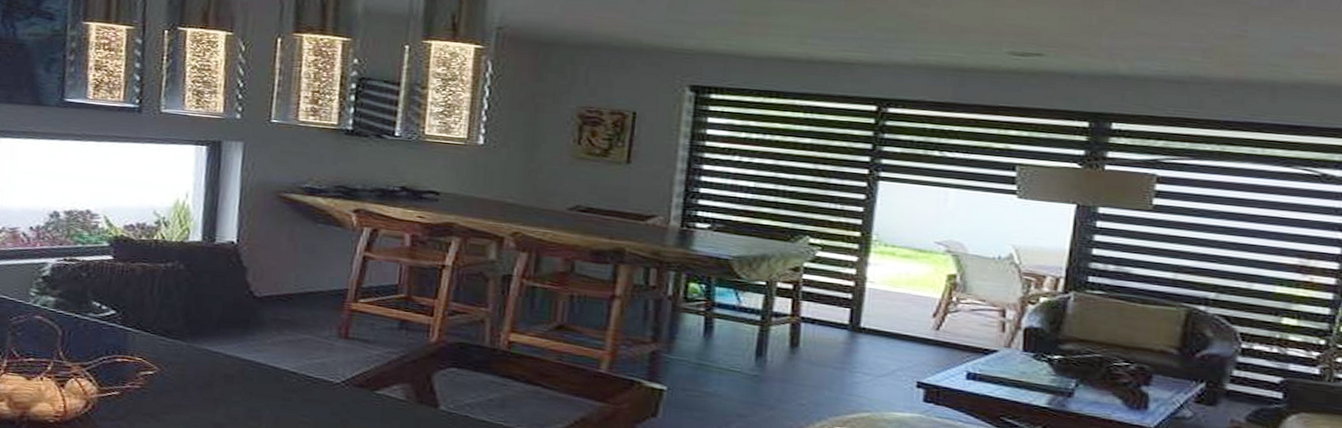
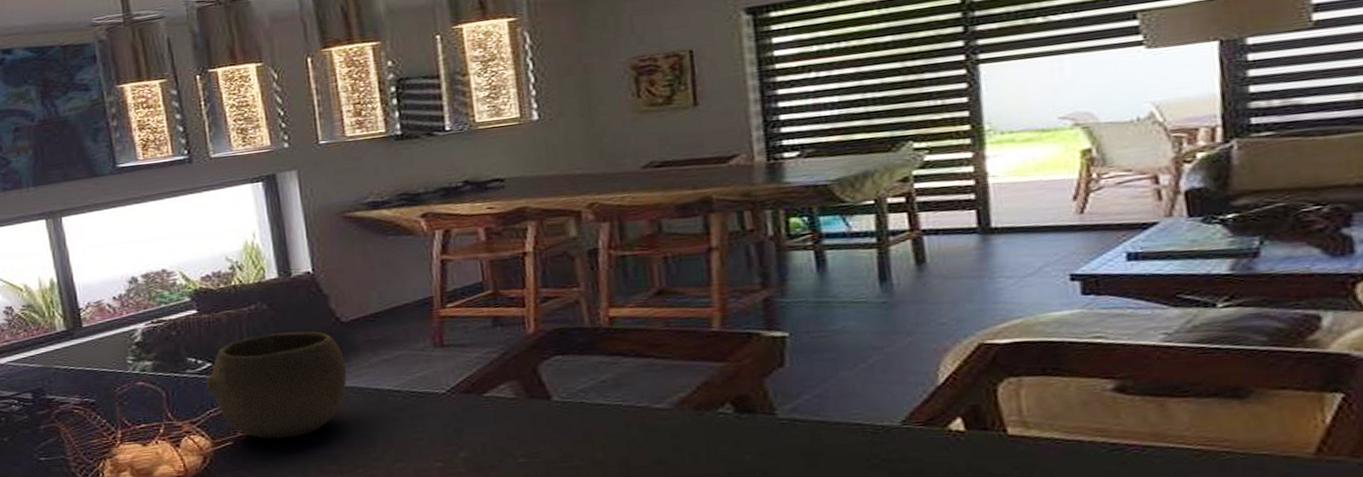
bowl: none [105,293,249,399] -> present [206,331,347,440]

